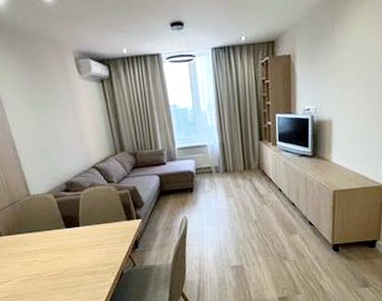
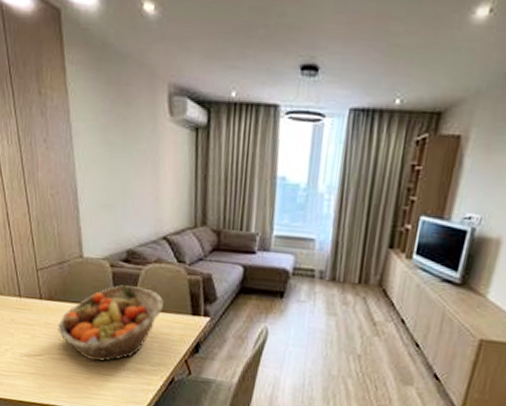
fruit basket: none [19,208,104,275] -> present [58,285,163,362]

